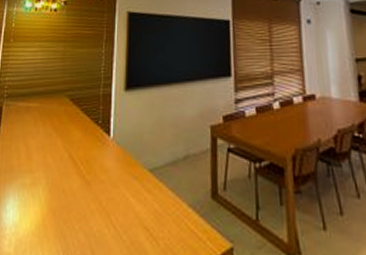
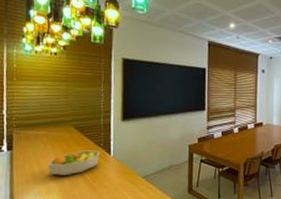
fruit bowl: none [36,129,97,164] -> present [47,150,100,176]

